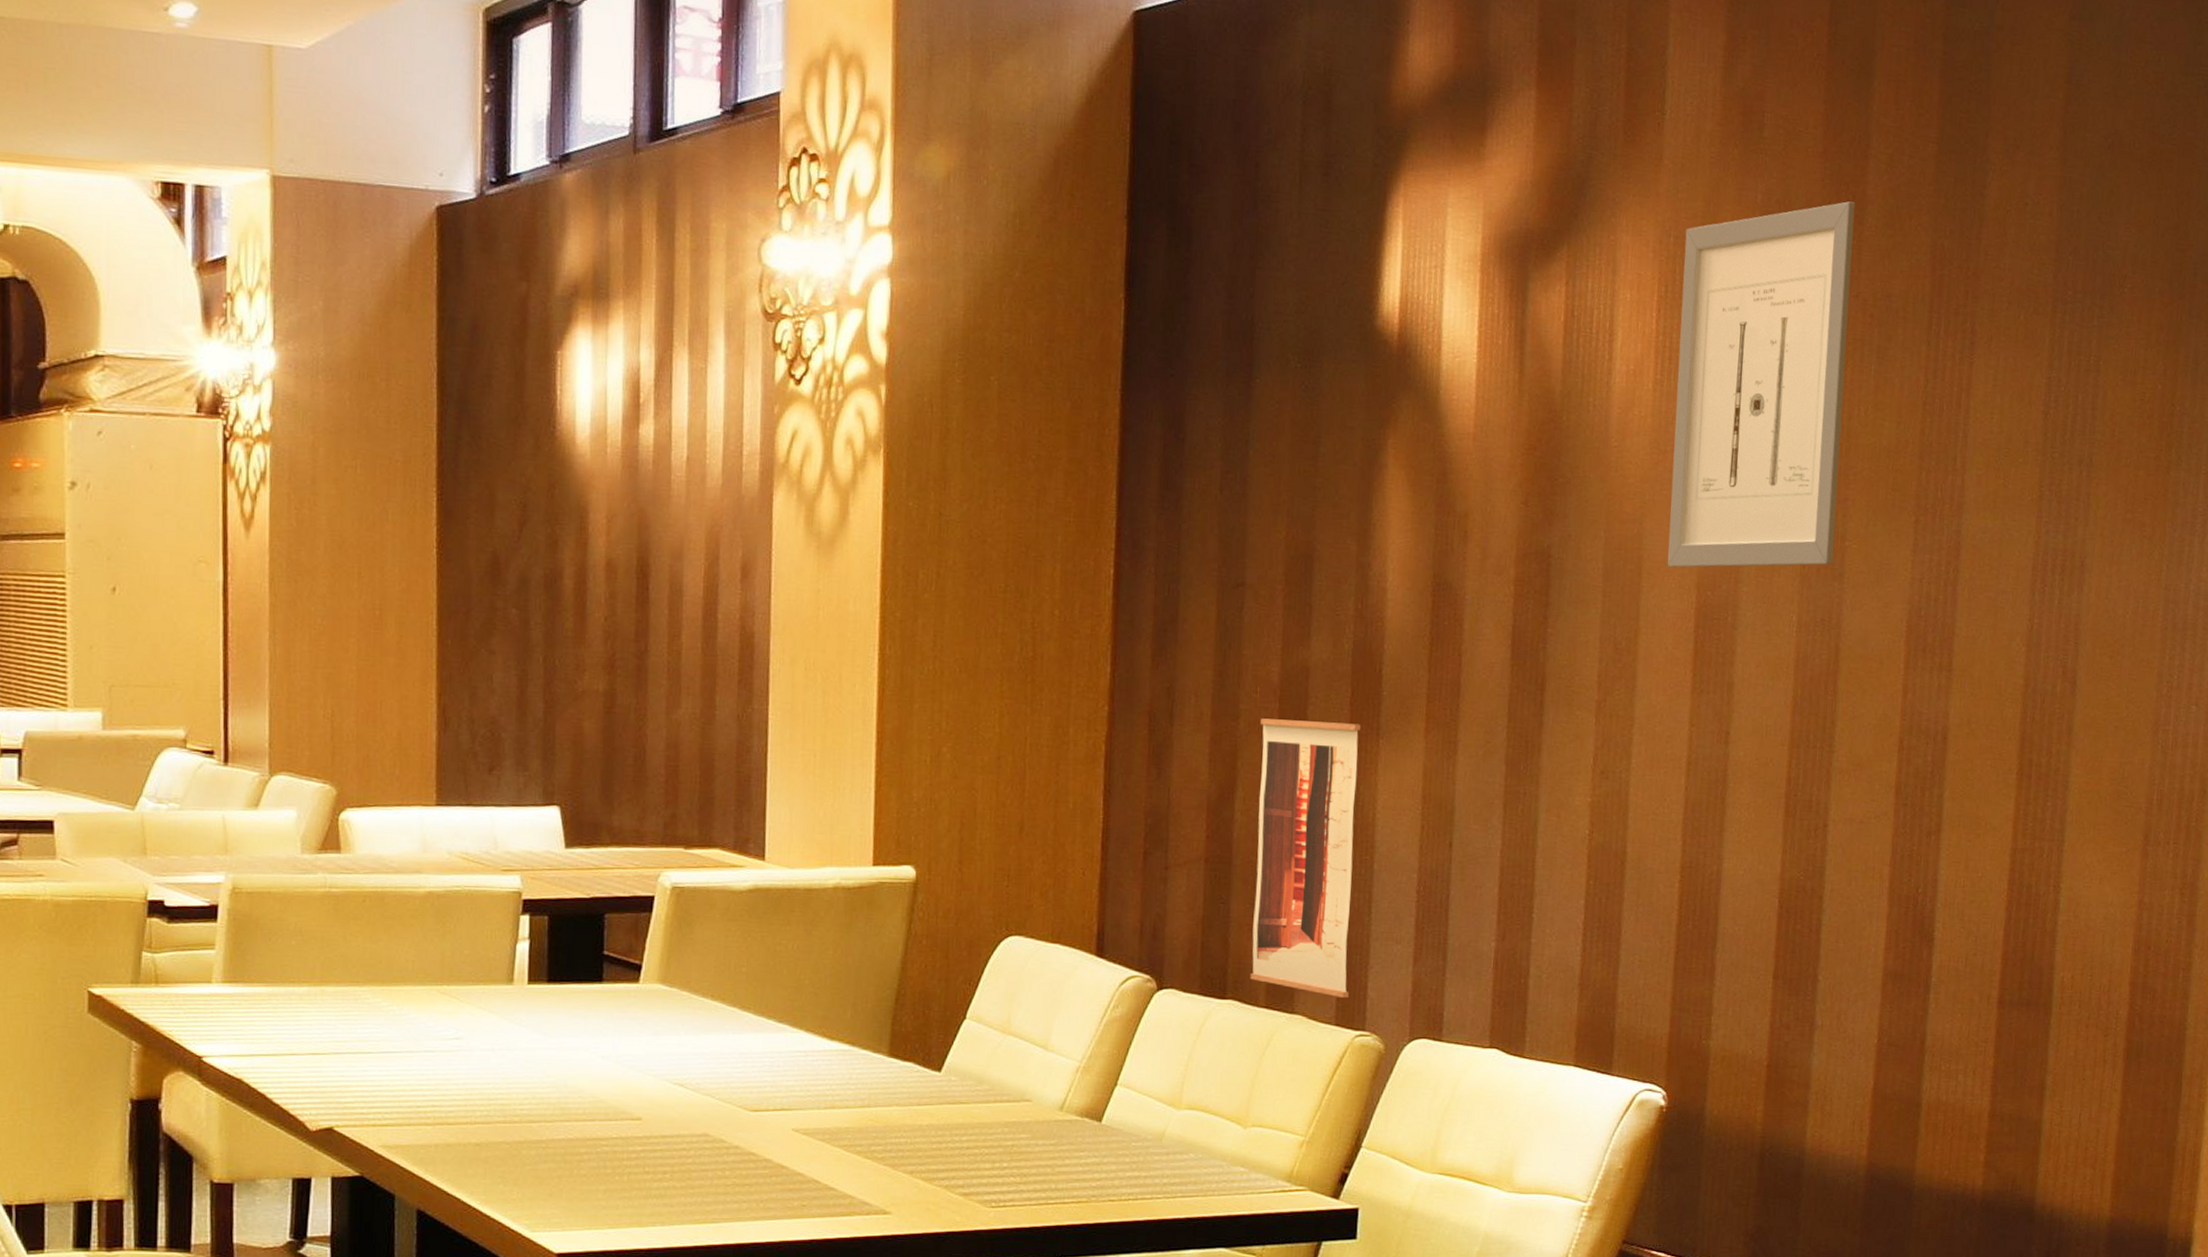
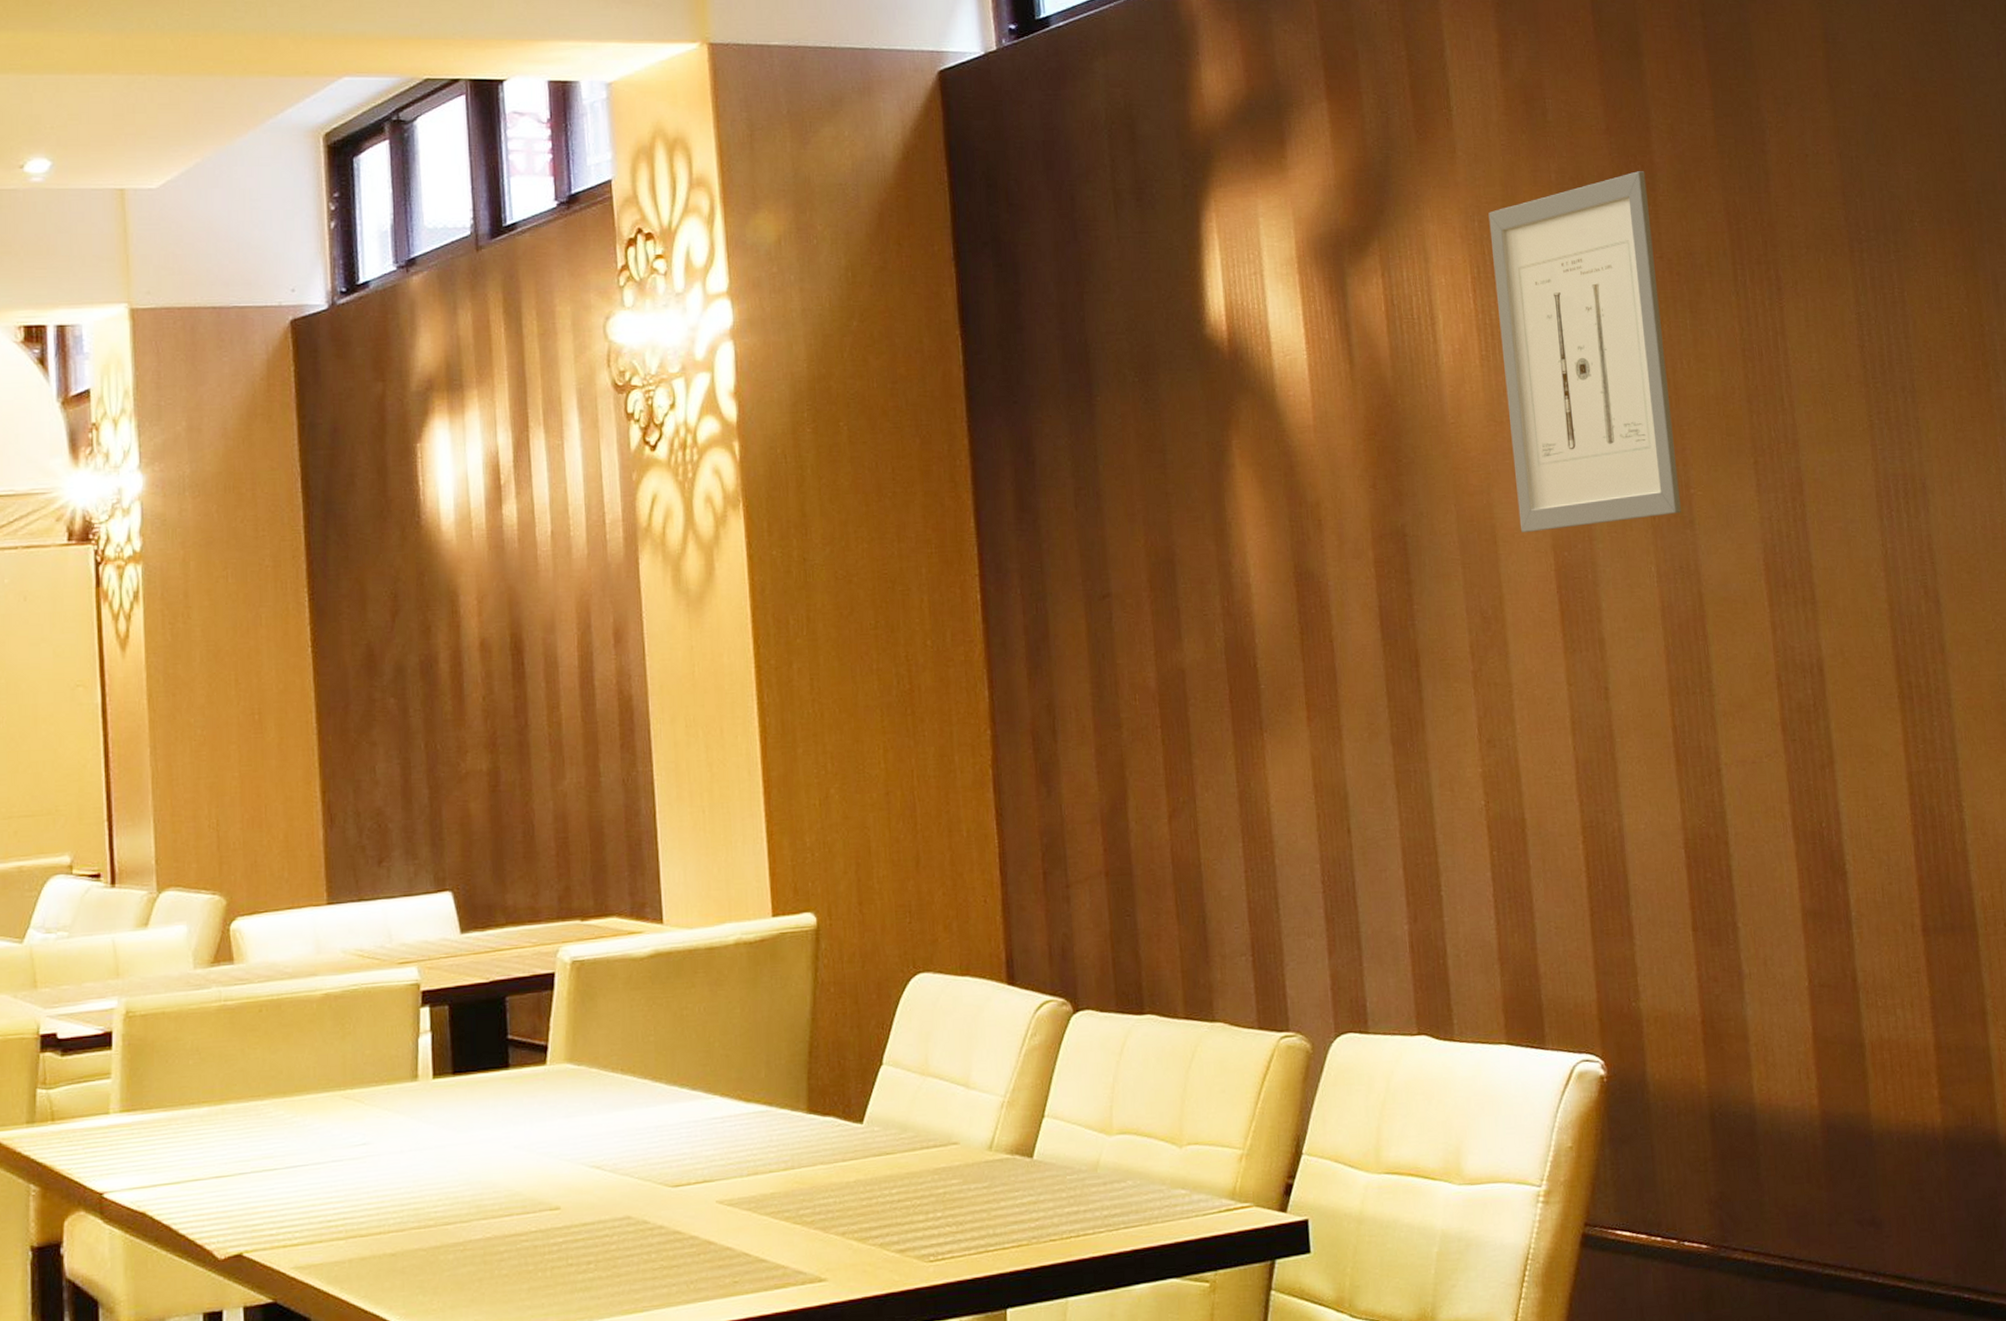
wall art: present [1250,718,1361,999] -> none [1143,720,1268,1001]

